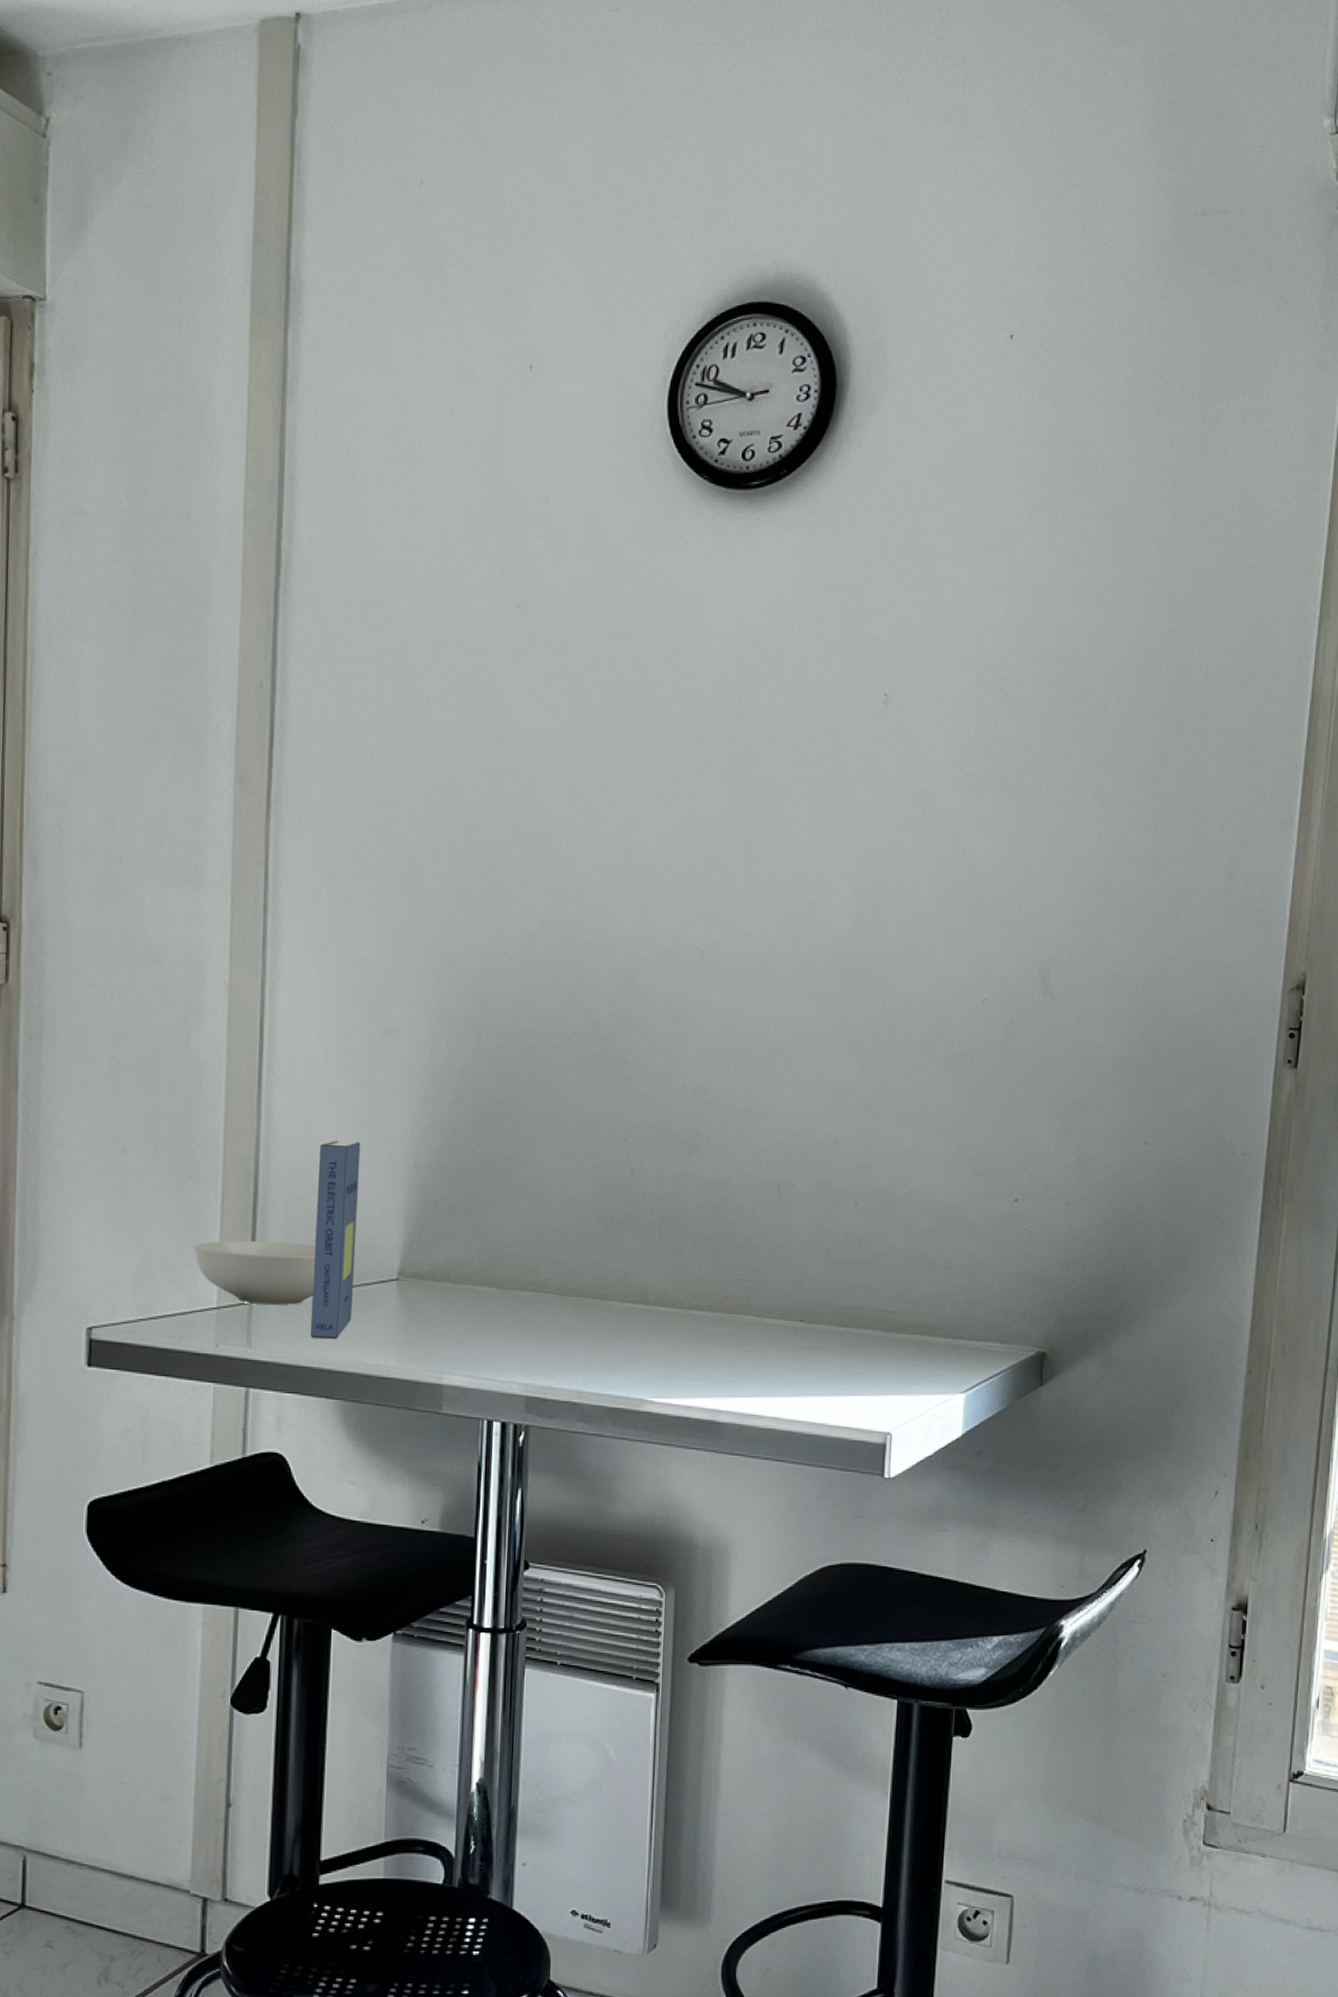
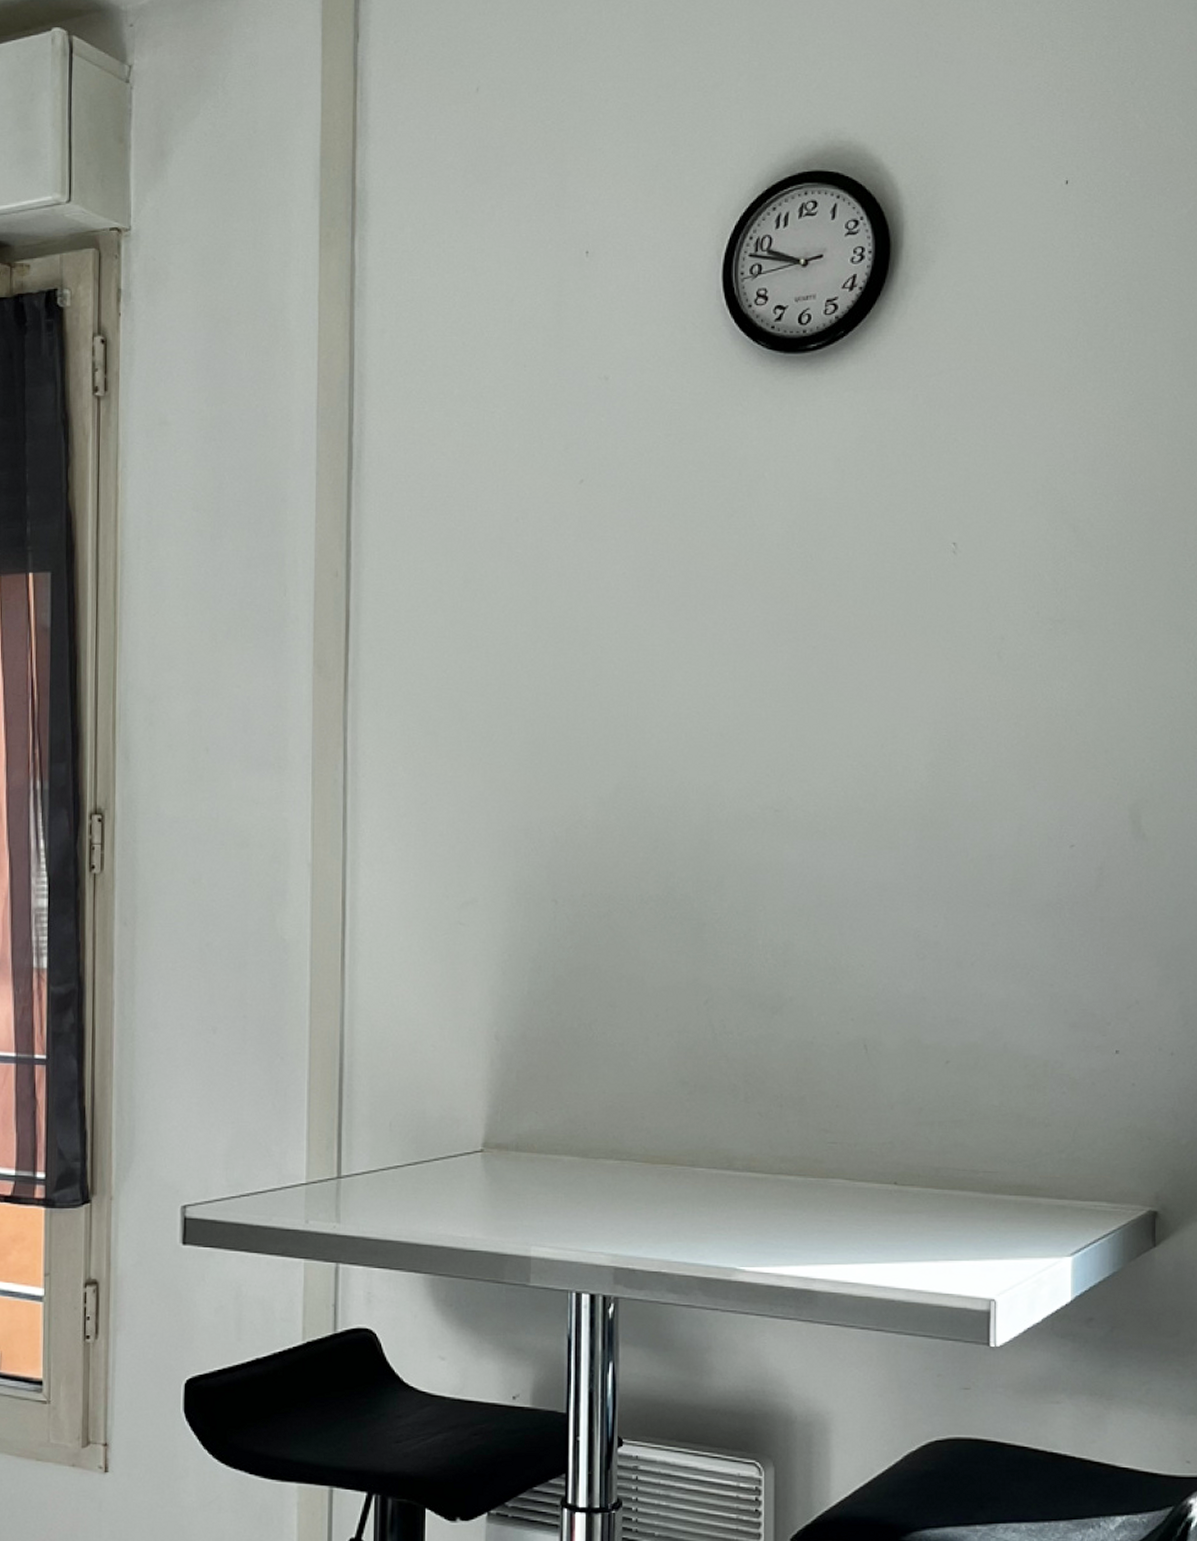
bowl: present [192,1240,317,1305] -> none [281,1116,402,1179]
book: present [311,1140,361,1340] -> none [398,1013,443,1213]

